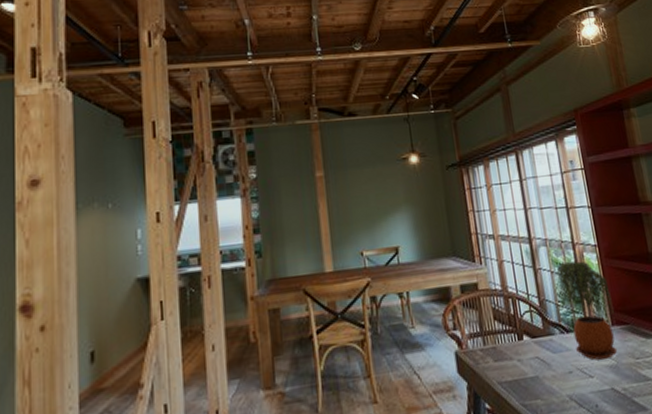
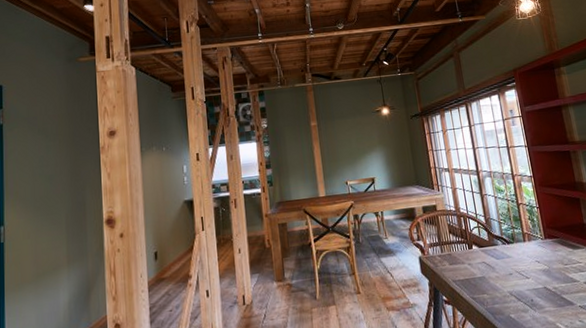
potted plant: present [557,260,618,361] -> none [499,188,550,266]

